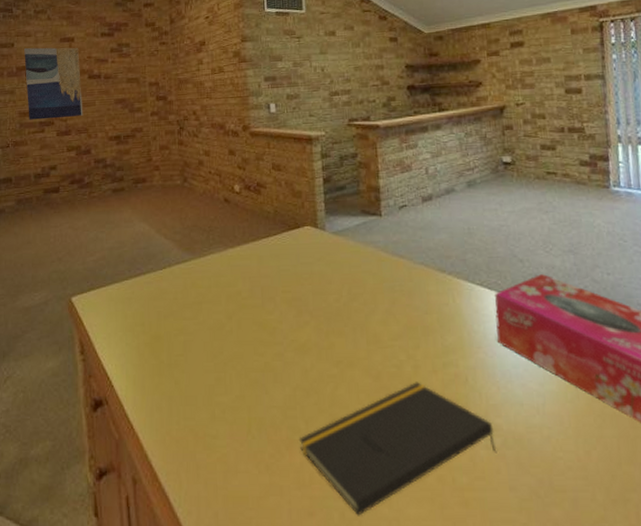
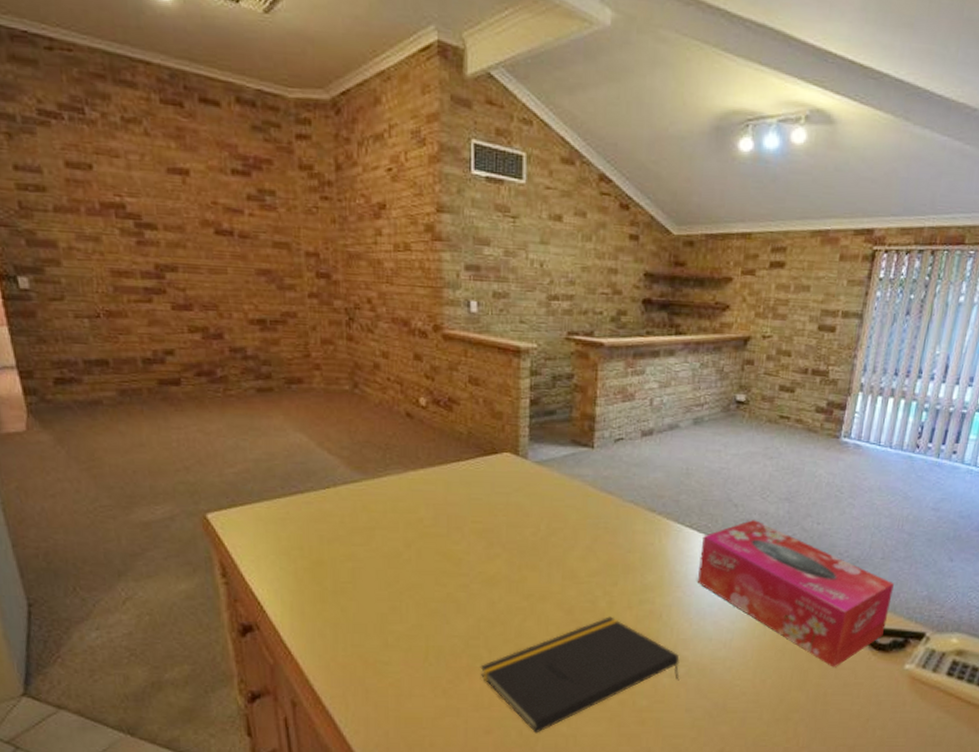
wall art: present [24,47,83,120] -> none [110,175,210,286]

